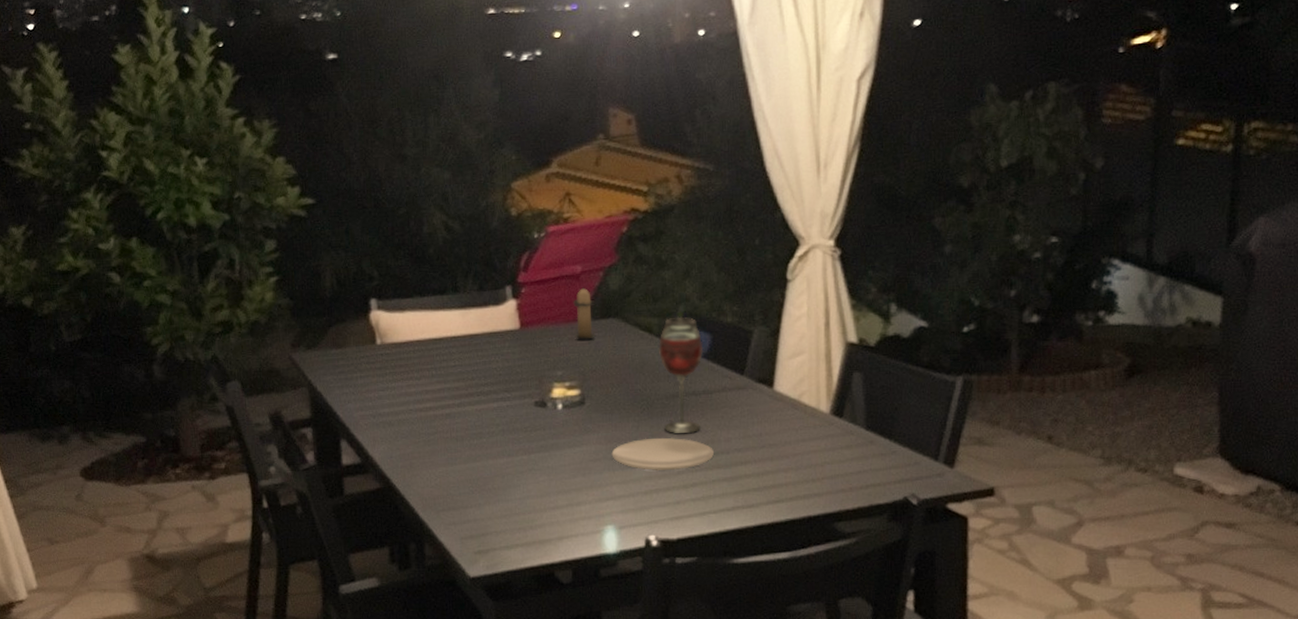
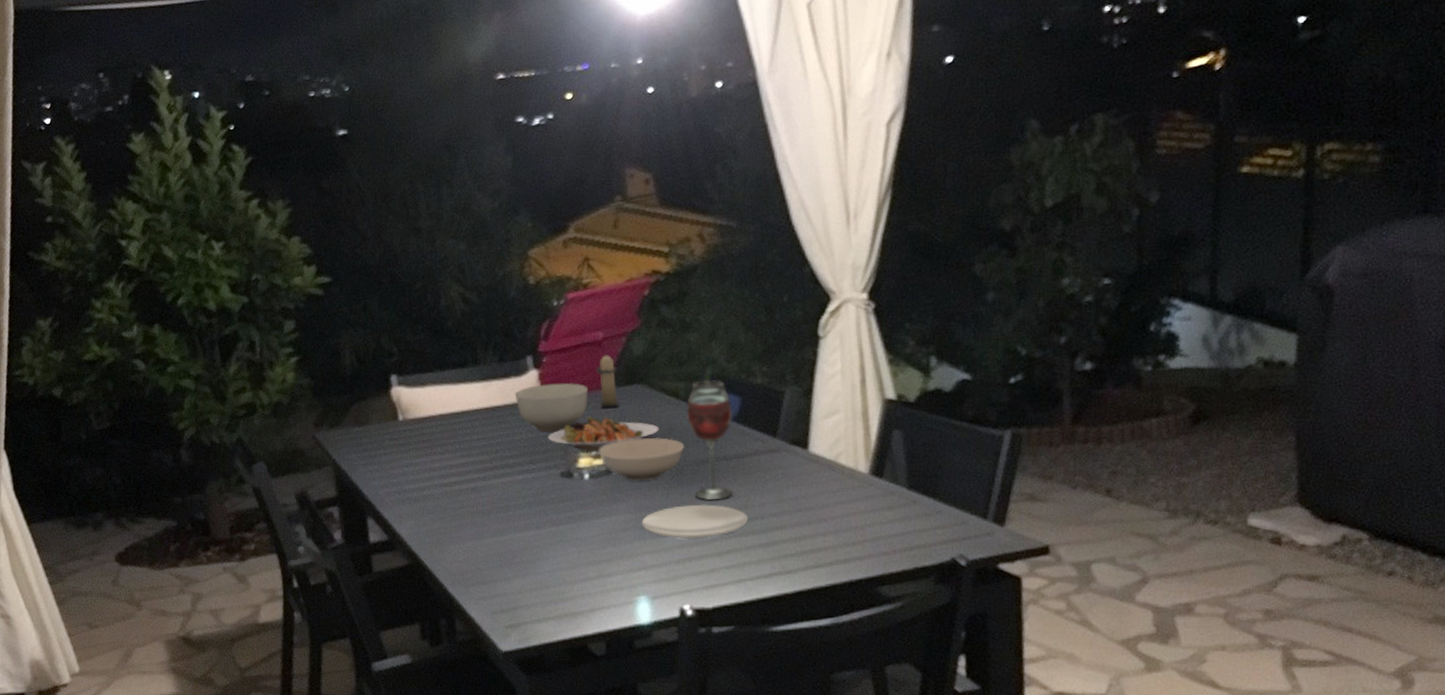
bowl: none [492,313,565,361] -> present [514,382,589,432]
salad: none [523,347,632,383] -> present [548,415,659,453]
bowl: none [573,370,655,413] -> present [599,437,684,481]

